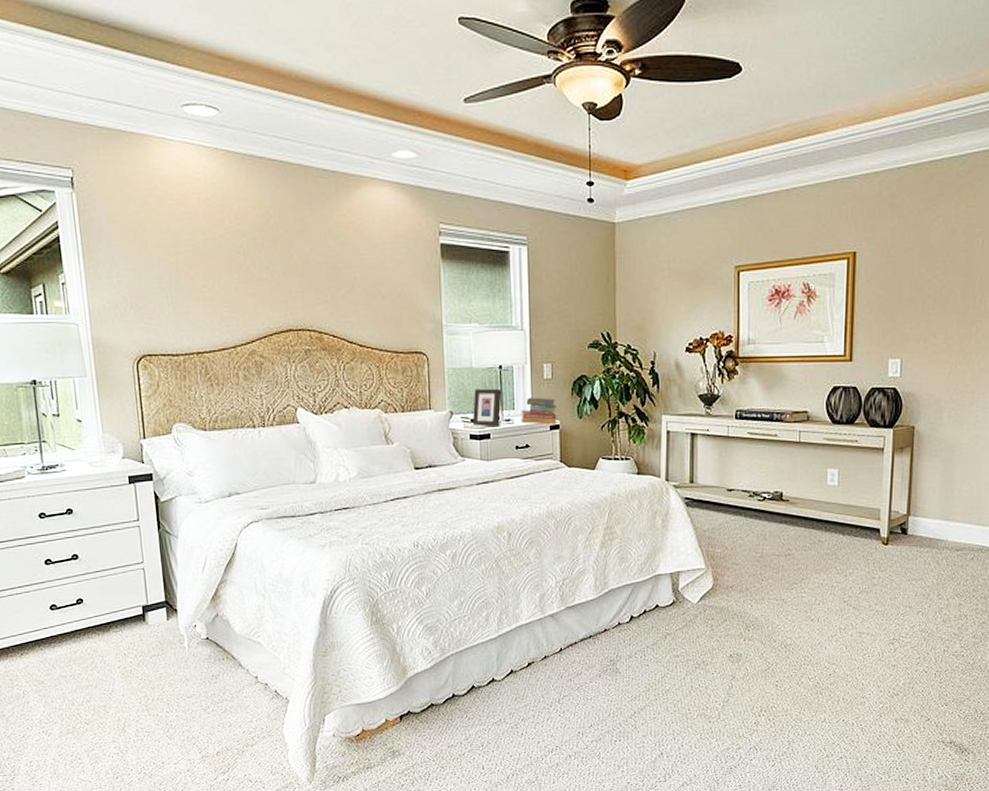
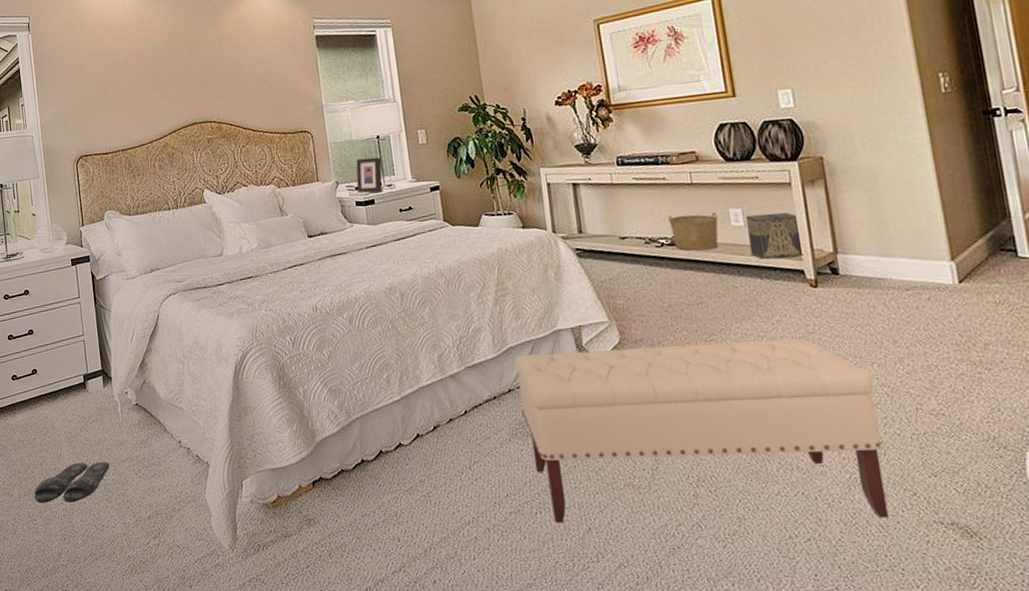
slippers: none [79,697,173,741] -> present [34,461,110,503]
books: present [520,397,557,425] -> none [400,161,436,187]
bench: none [613,589,916,750] -> present [515,338,889,523]
basket: none [773,471,817,506] -> present [668,212,719,251]
decorative box: none [838,475,882,518] -> present [746,212,804,260]

